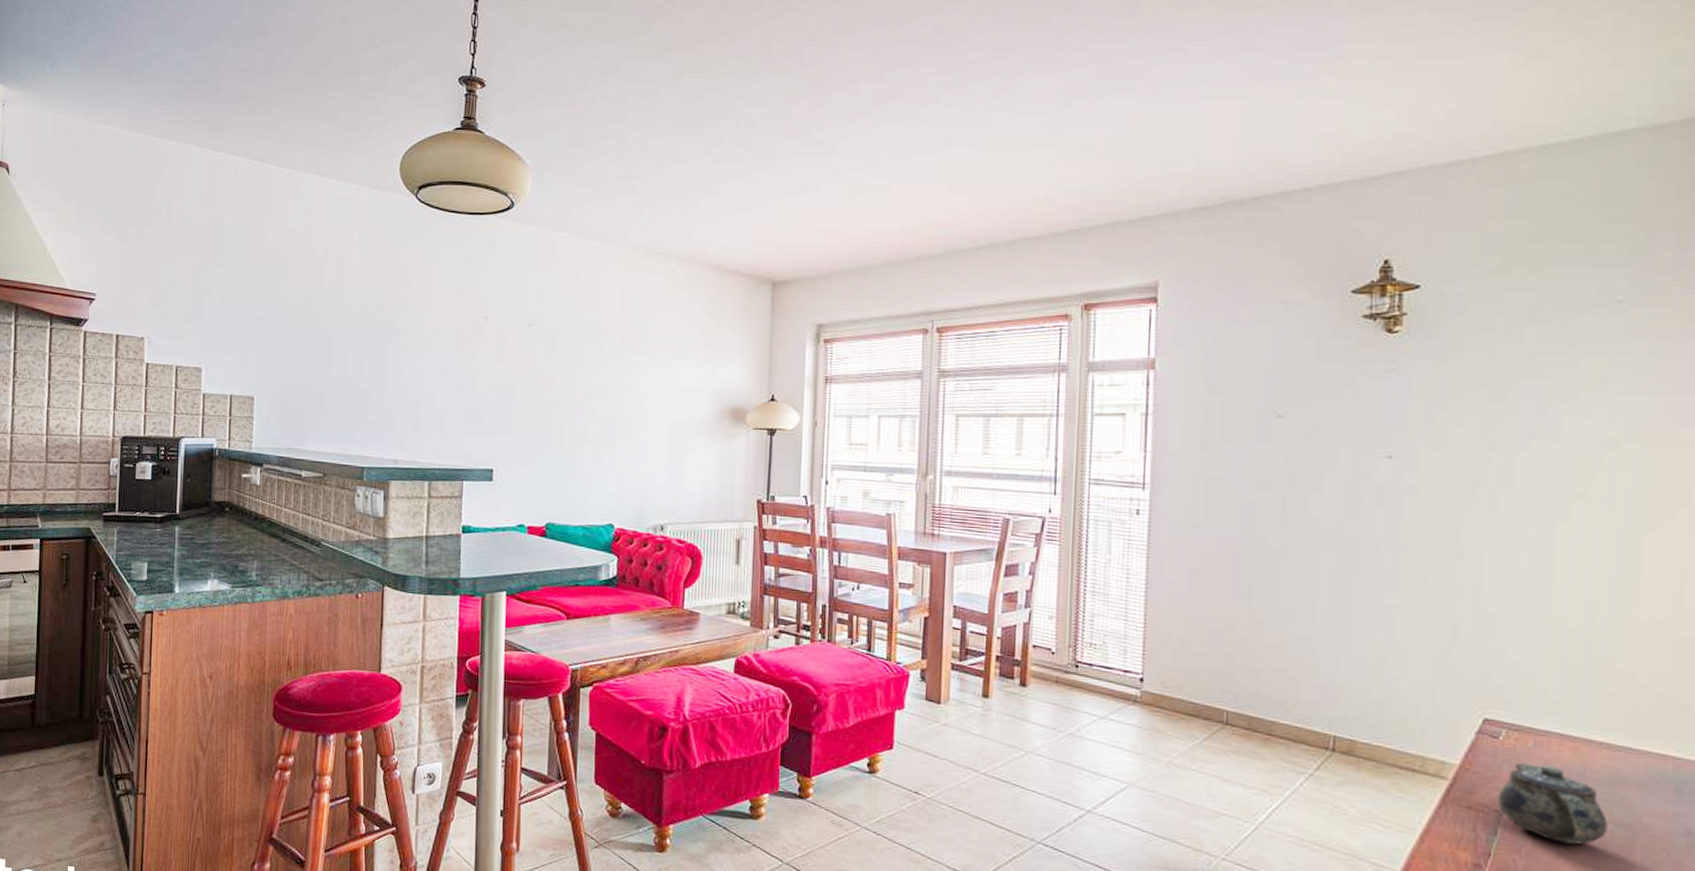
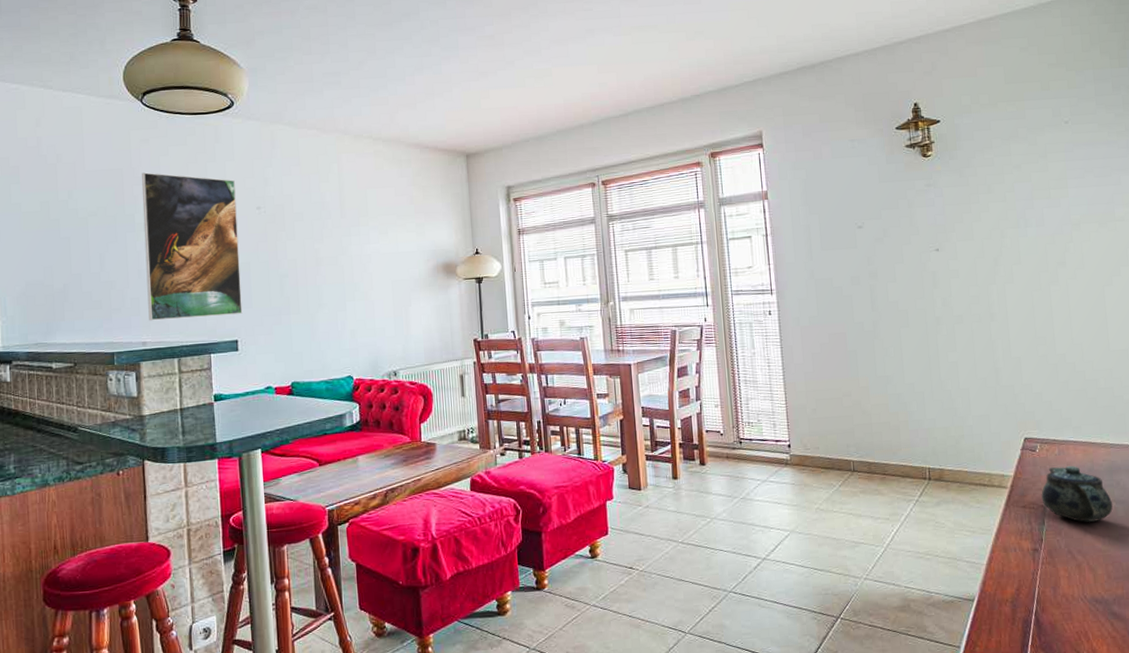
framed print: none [402,275,507,441] -> present [142,172,243,321]

